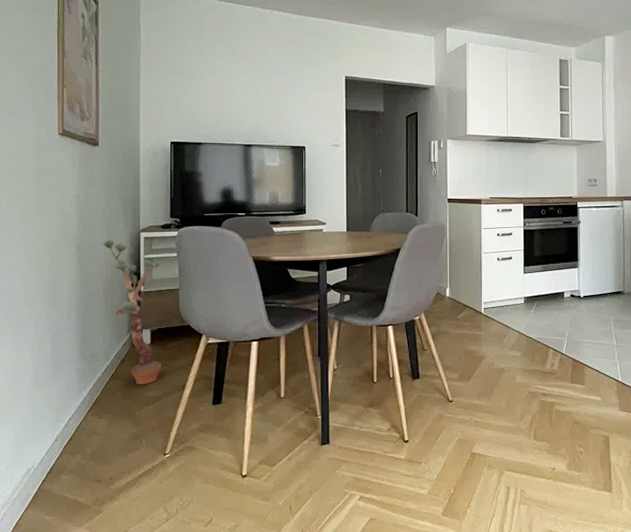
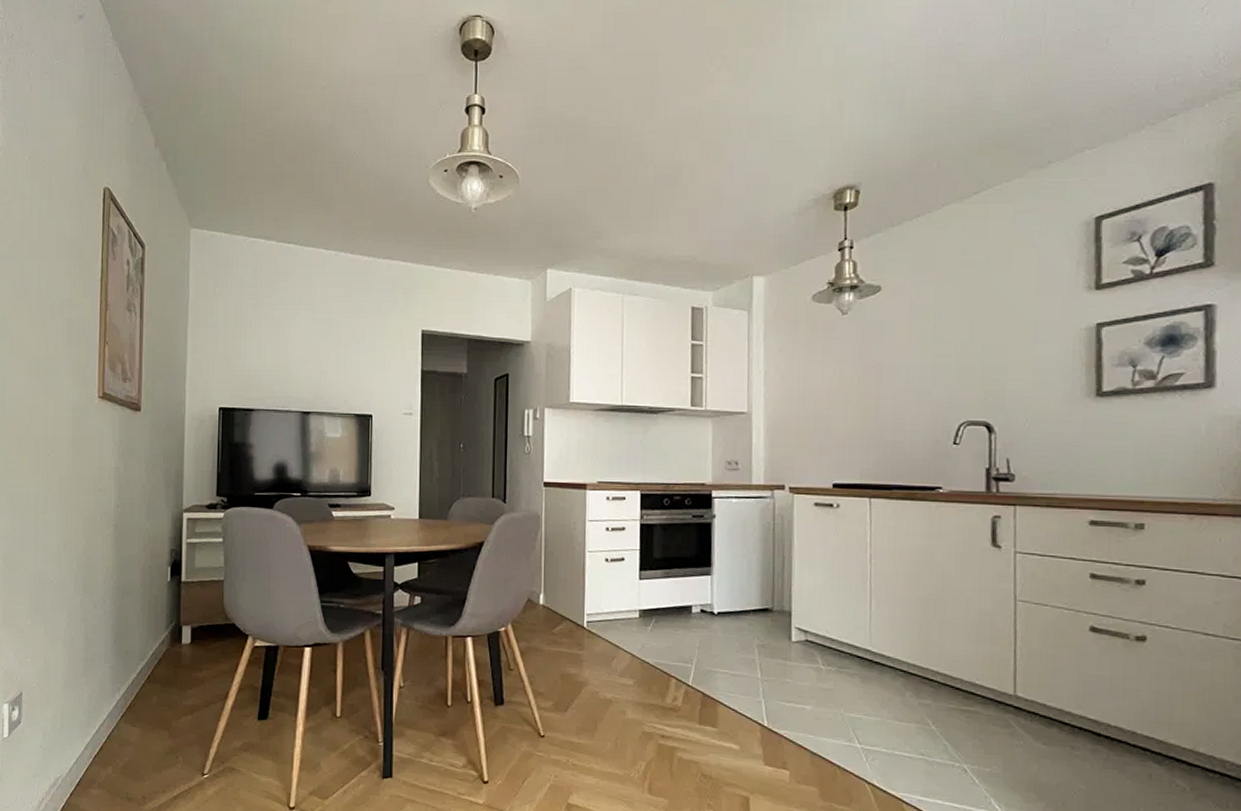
potted plant: present [103,239,162,385] -> none [142,519,206,691]

